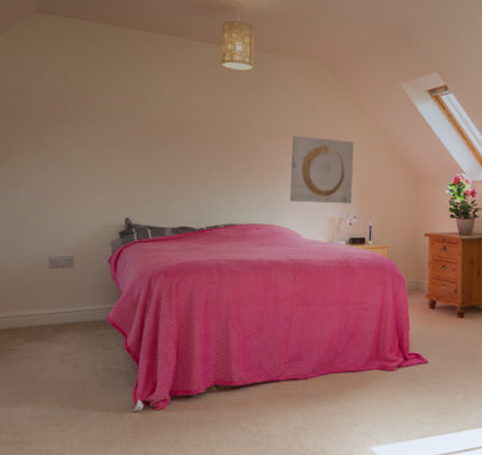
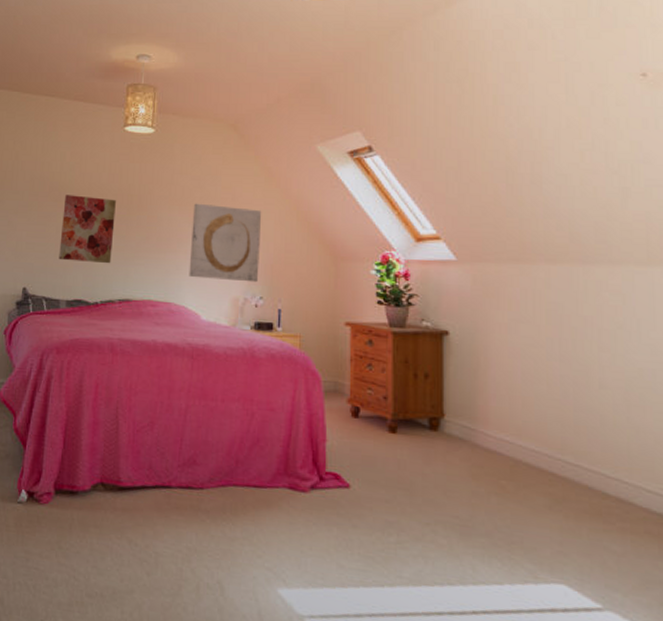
wall art: none [161,128,217,193] -> present [59,195,116,264]

